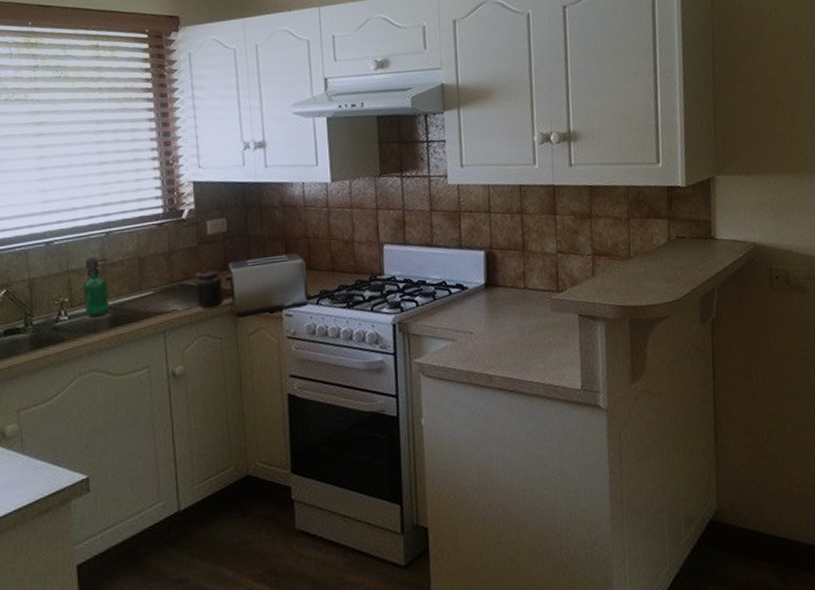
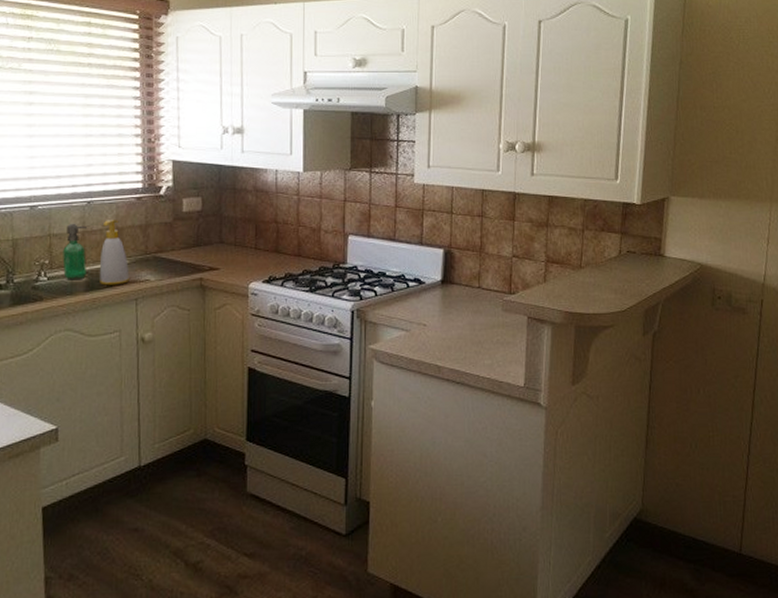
soap bottle: none [122,249,157,320] -> present [99,220,131,285]
jar: present [195,269,224,310] -> none [168,245,194,282]
toaster: present [225,252,309,318] -> none [197,235,274,293]

